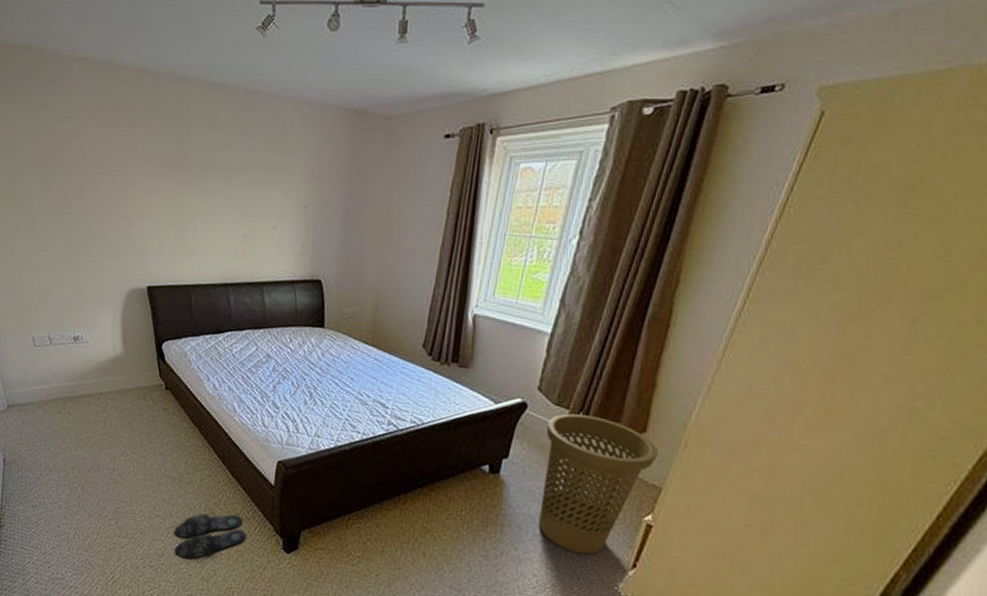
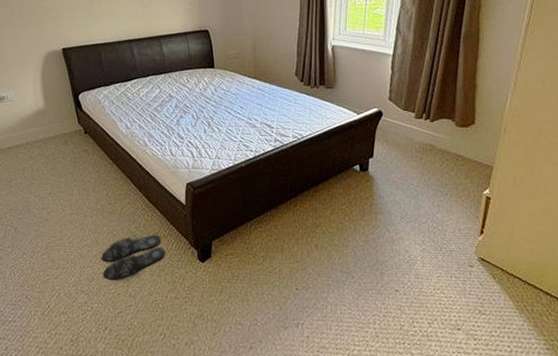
laundry basket: present [538,413,659,555] -> none [399,116,487,229]

